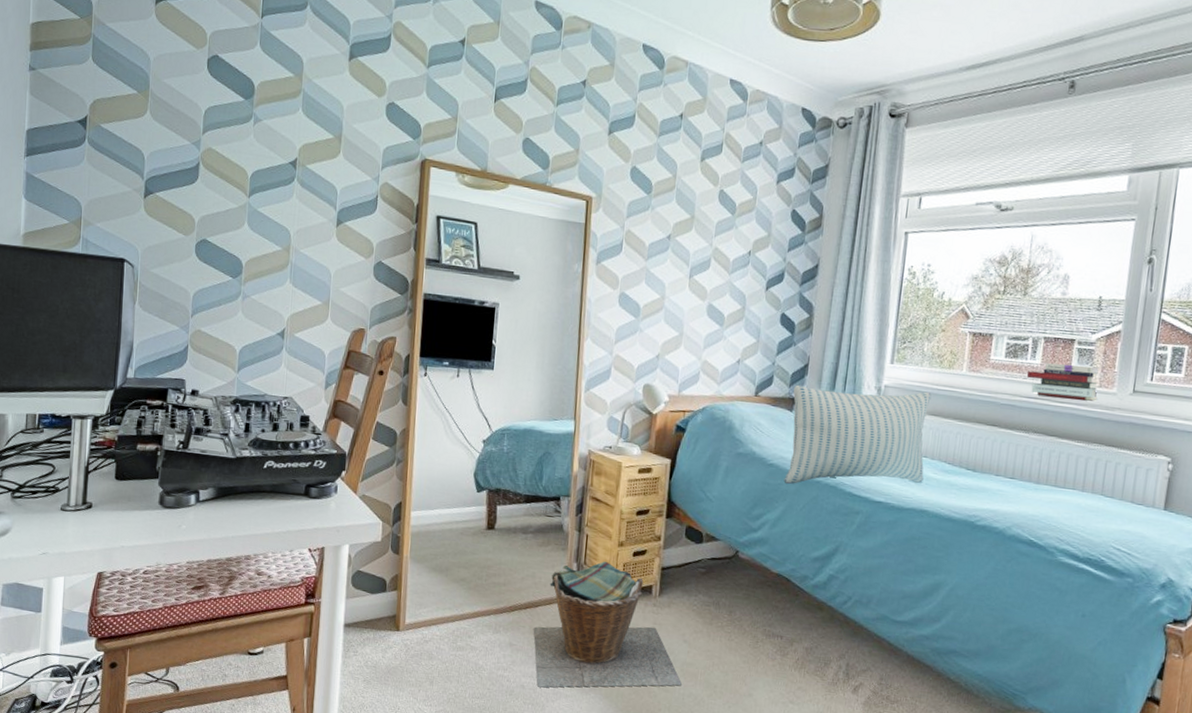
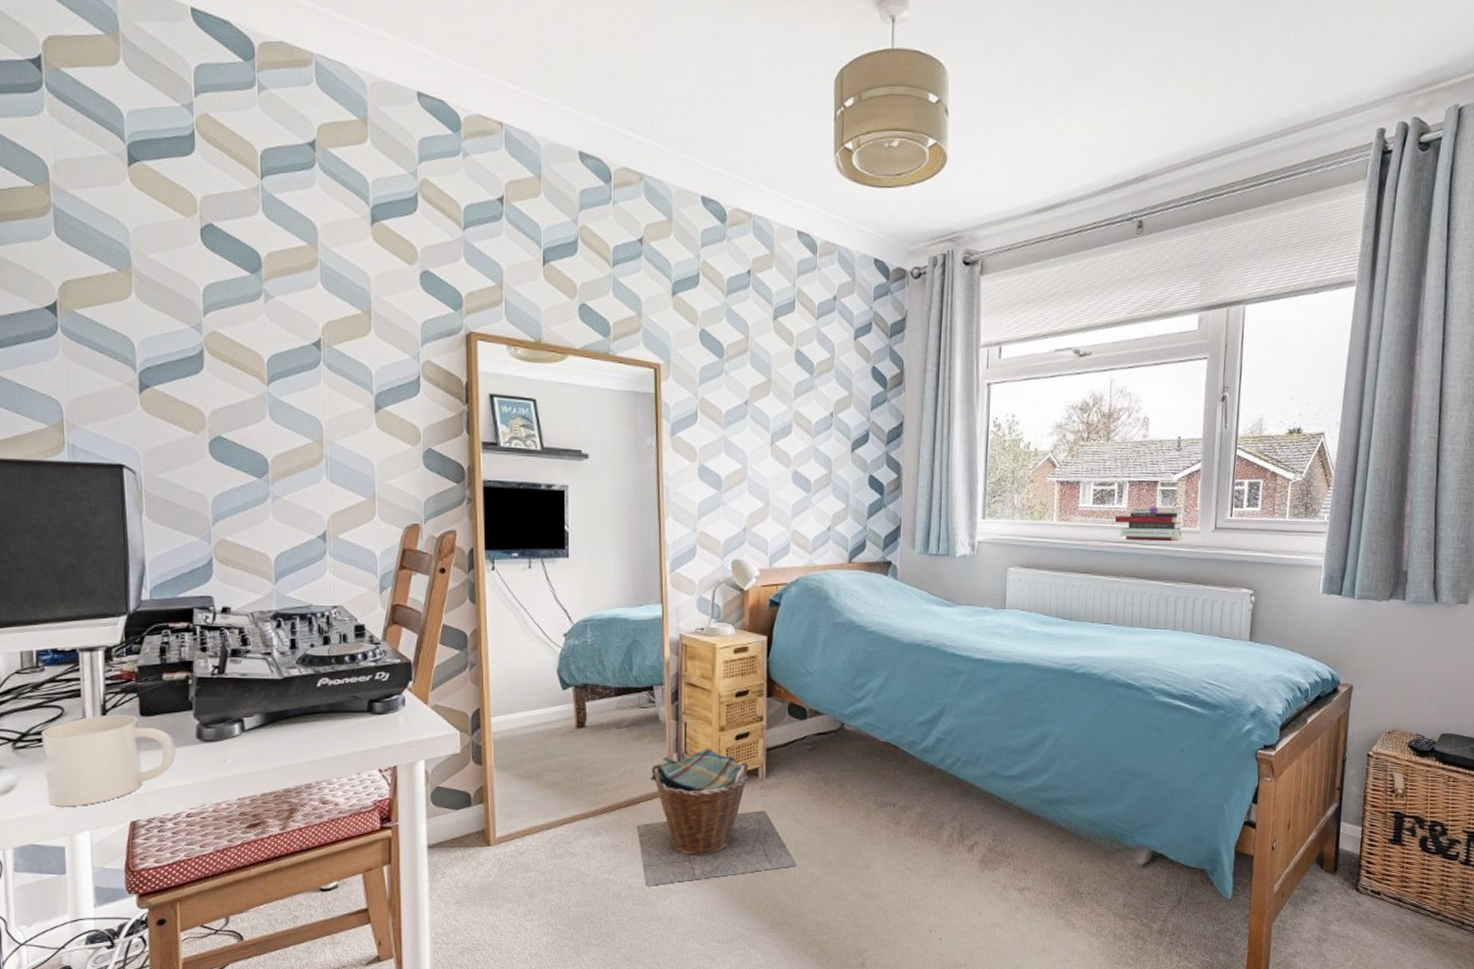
mug: none [33,475,142,554] -> present [41,714,177,807]
pillow: present [783,384,932,485] -> none [884,544,1025,651]

